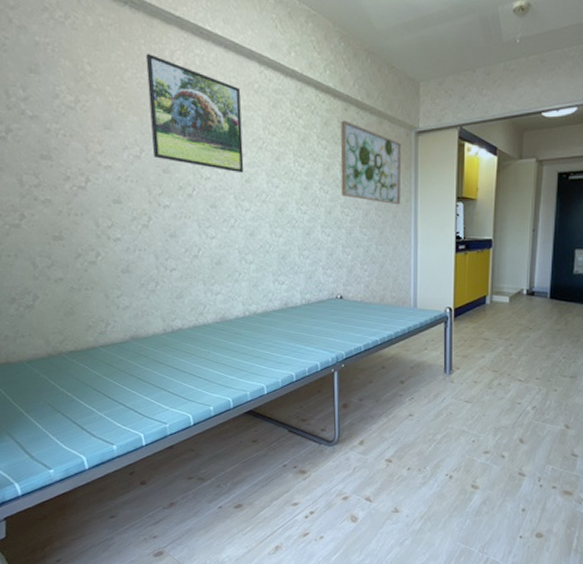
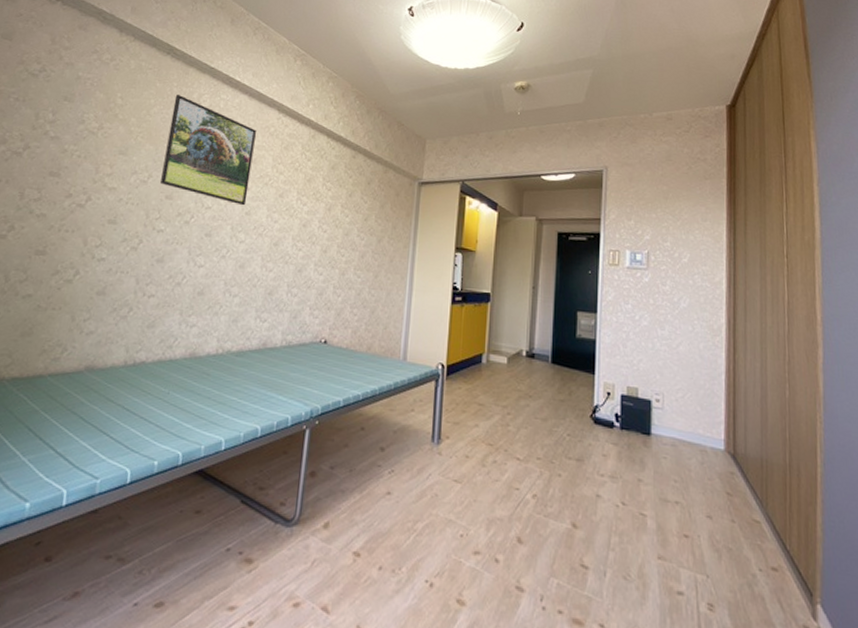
wall art: present [340,120,402,205] -> none [339,166,404,250]

